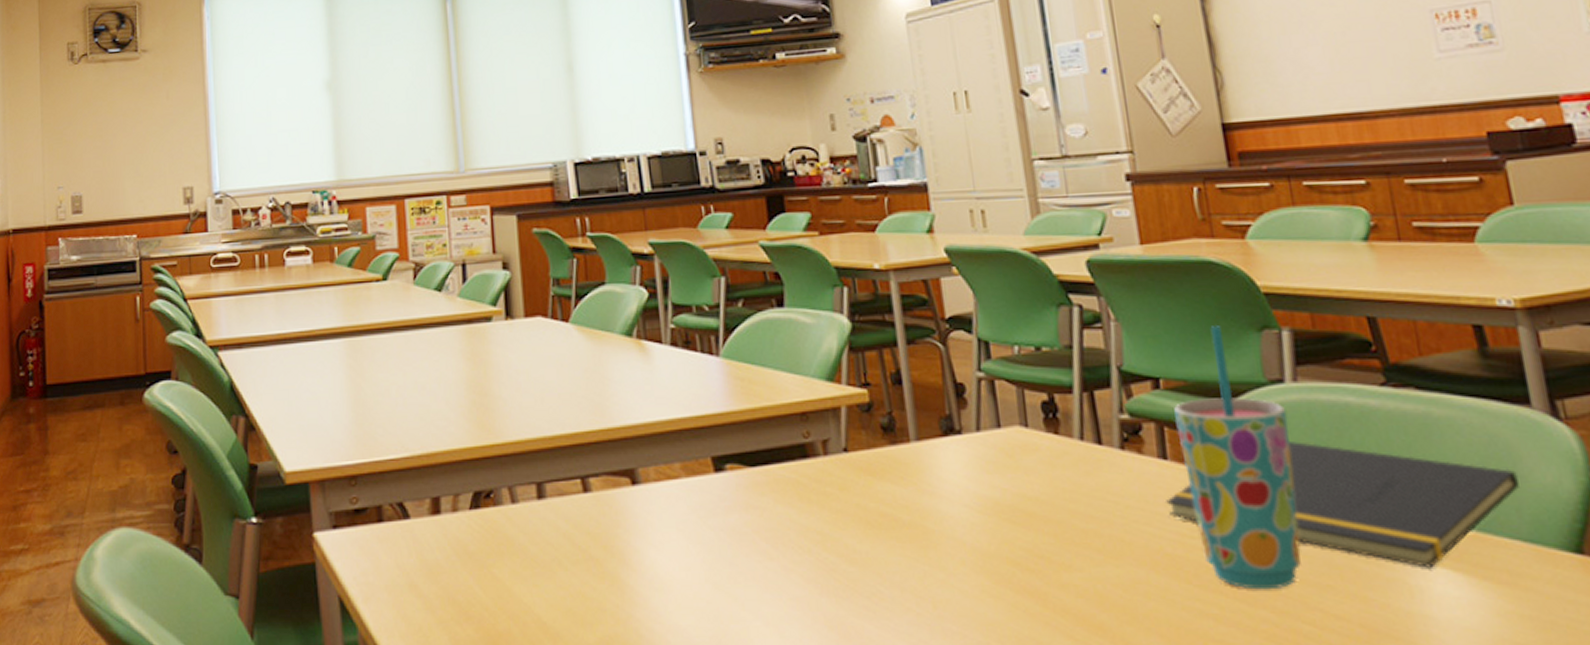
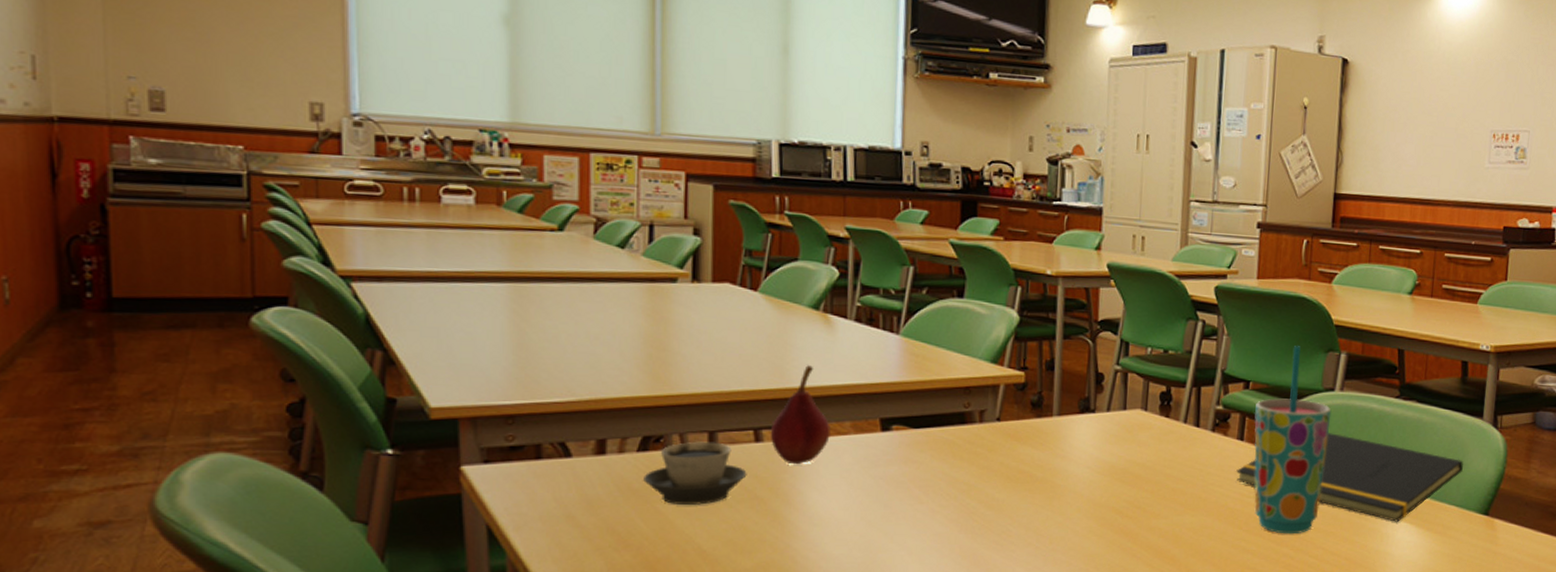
cup: none [478,494,579,568] -> present [643,441,747,505]
fruit: none [597,399,660,518] -> present [770,364,831,465]

